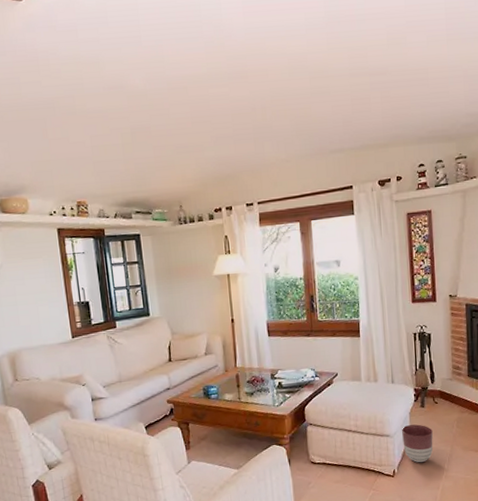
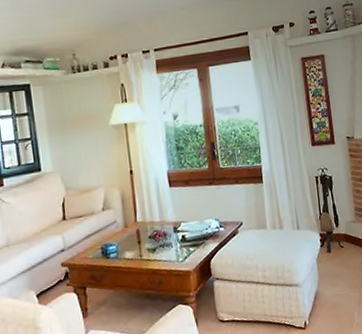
planter: present [402,424,433,463] -> none [310,270,343,312]

